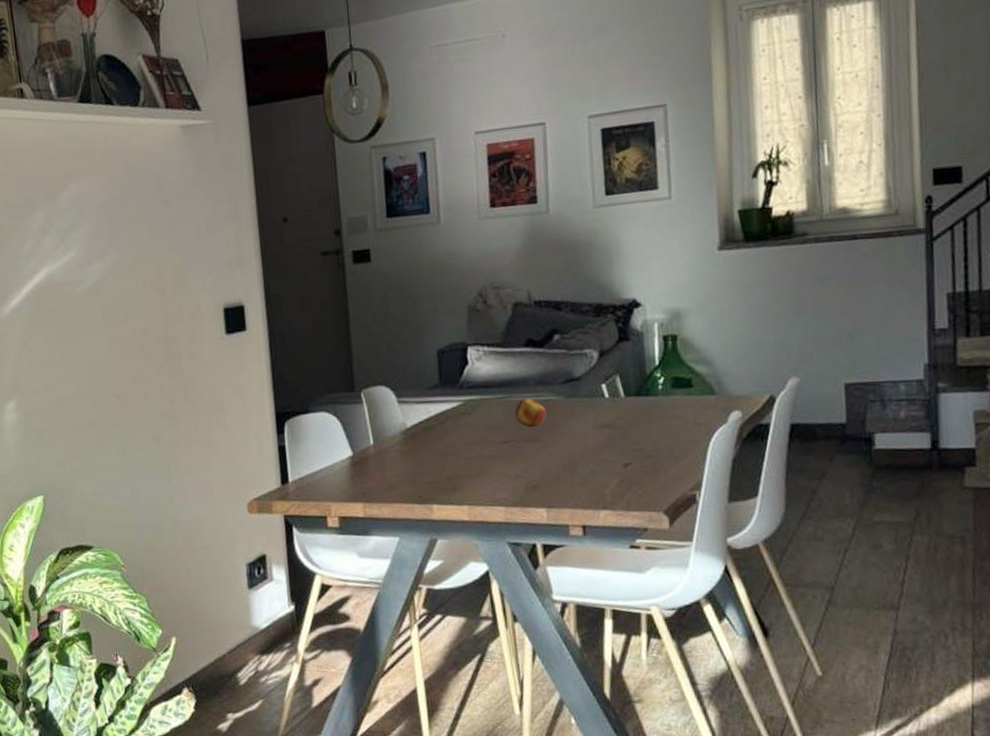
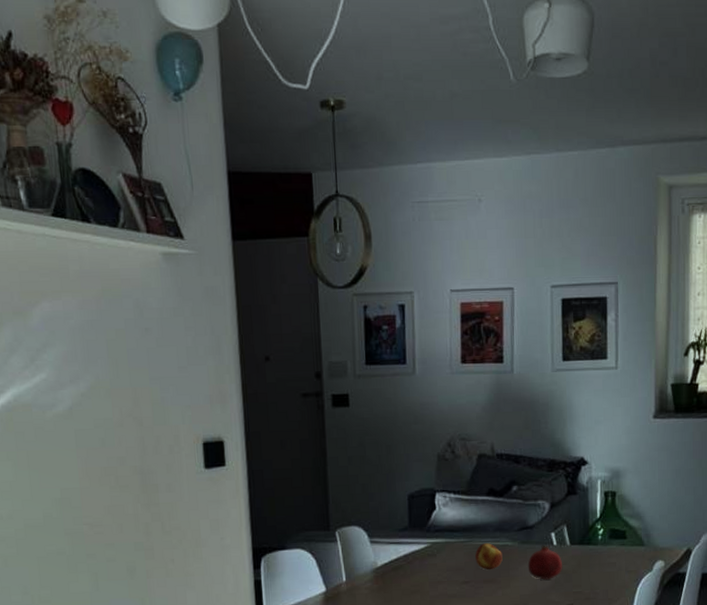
fruit: none [575,398,618,437] -> present [527,545,563,580]

